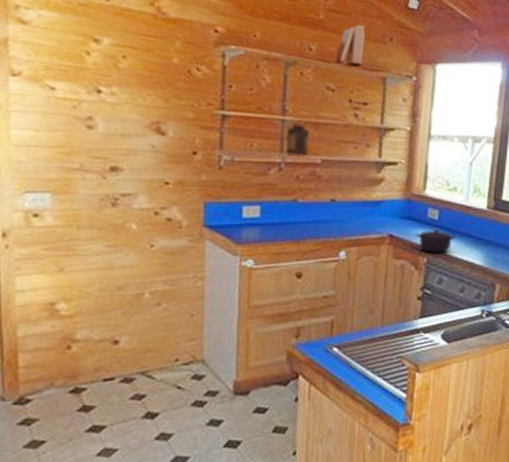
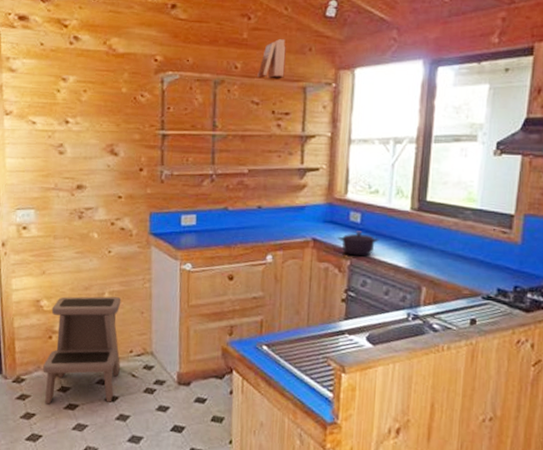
step stool: none [57,297,166,428] -> present [43,296,122,405]
jar: present [285,122,310,157] -> none [216,137,237,168]

